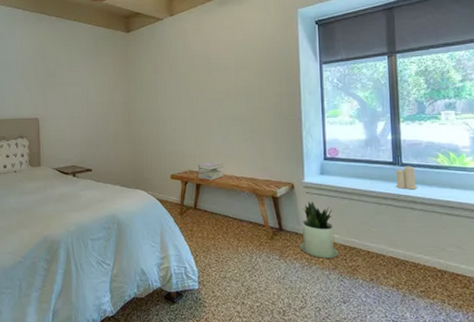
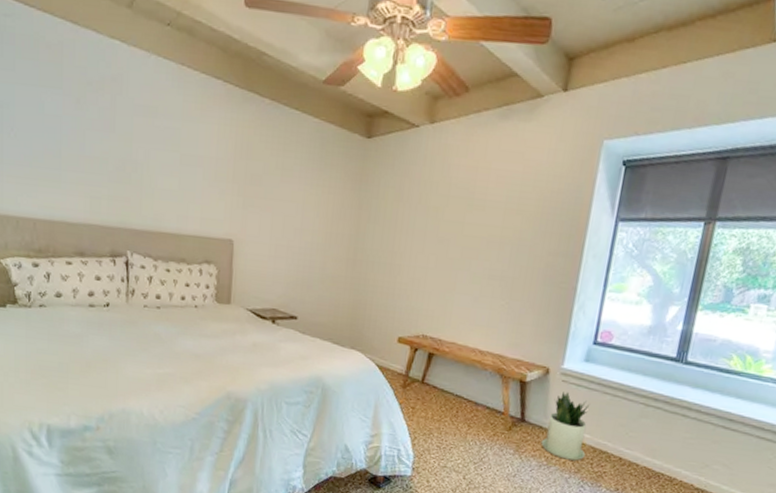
books: present [197,162,224,180] -> none [432,327,468,351]
candle: present [395,166,418,190] -> none [671,364,700,394]

